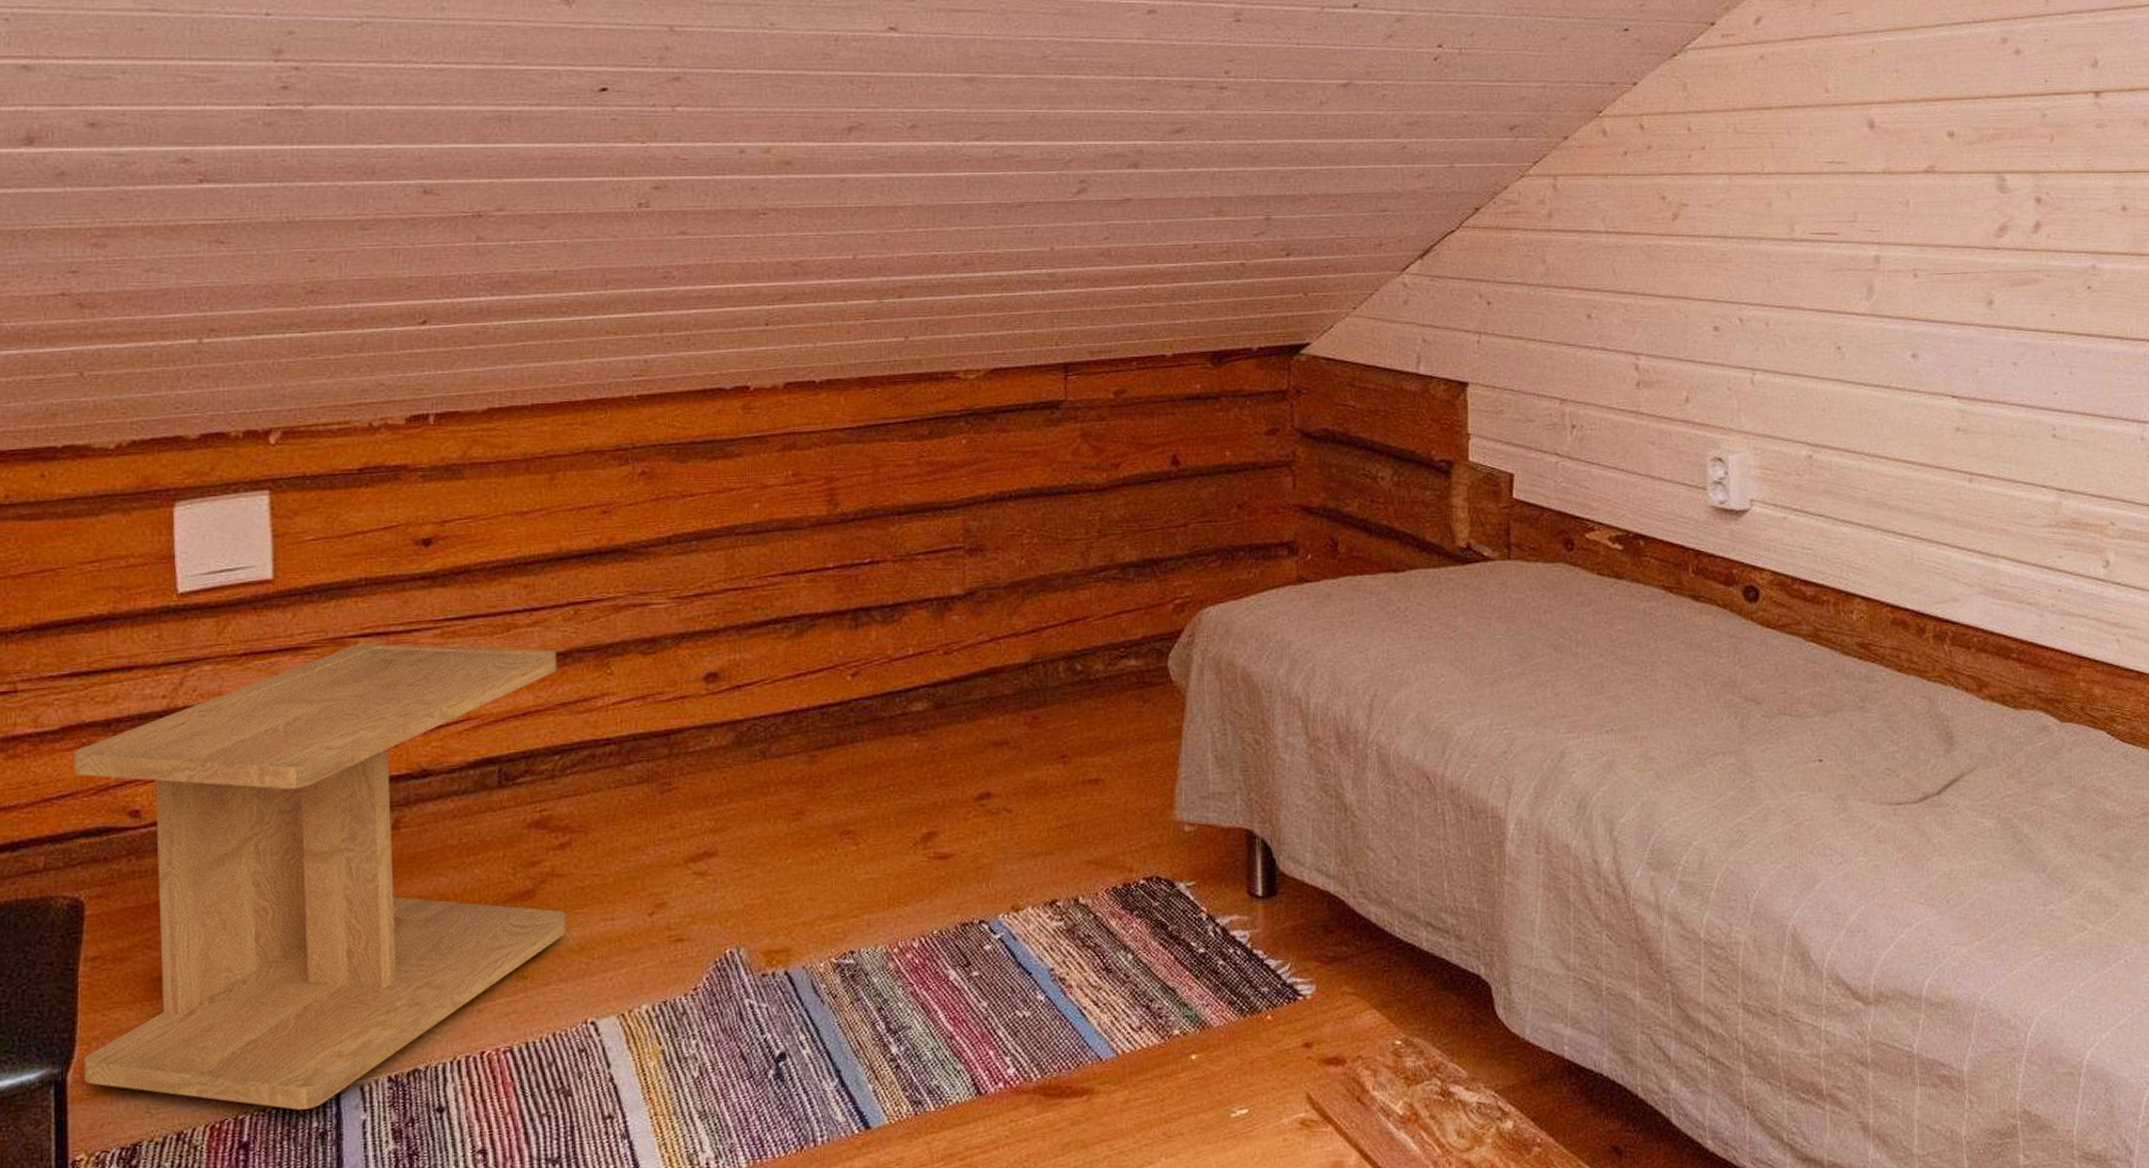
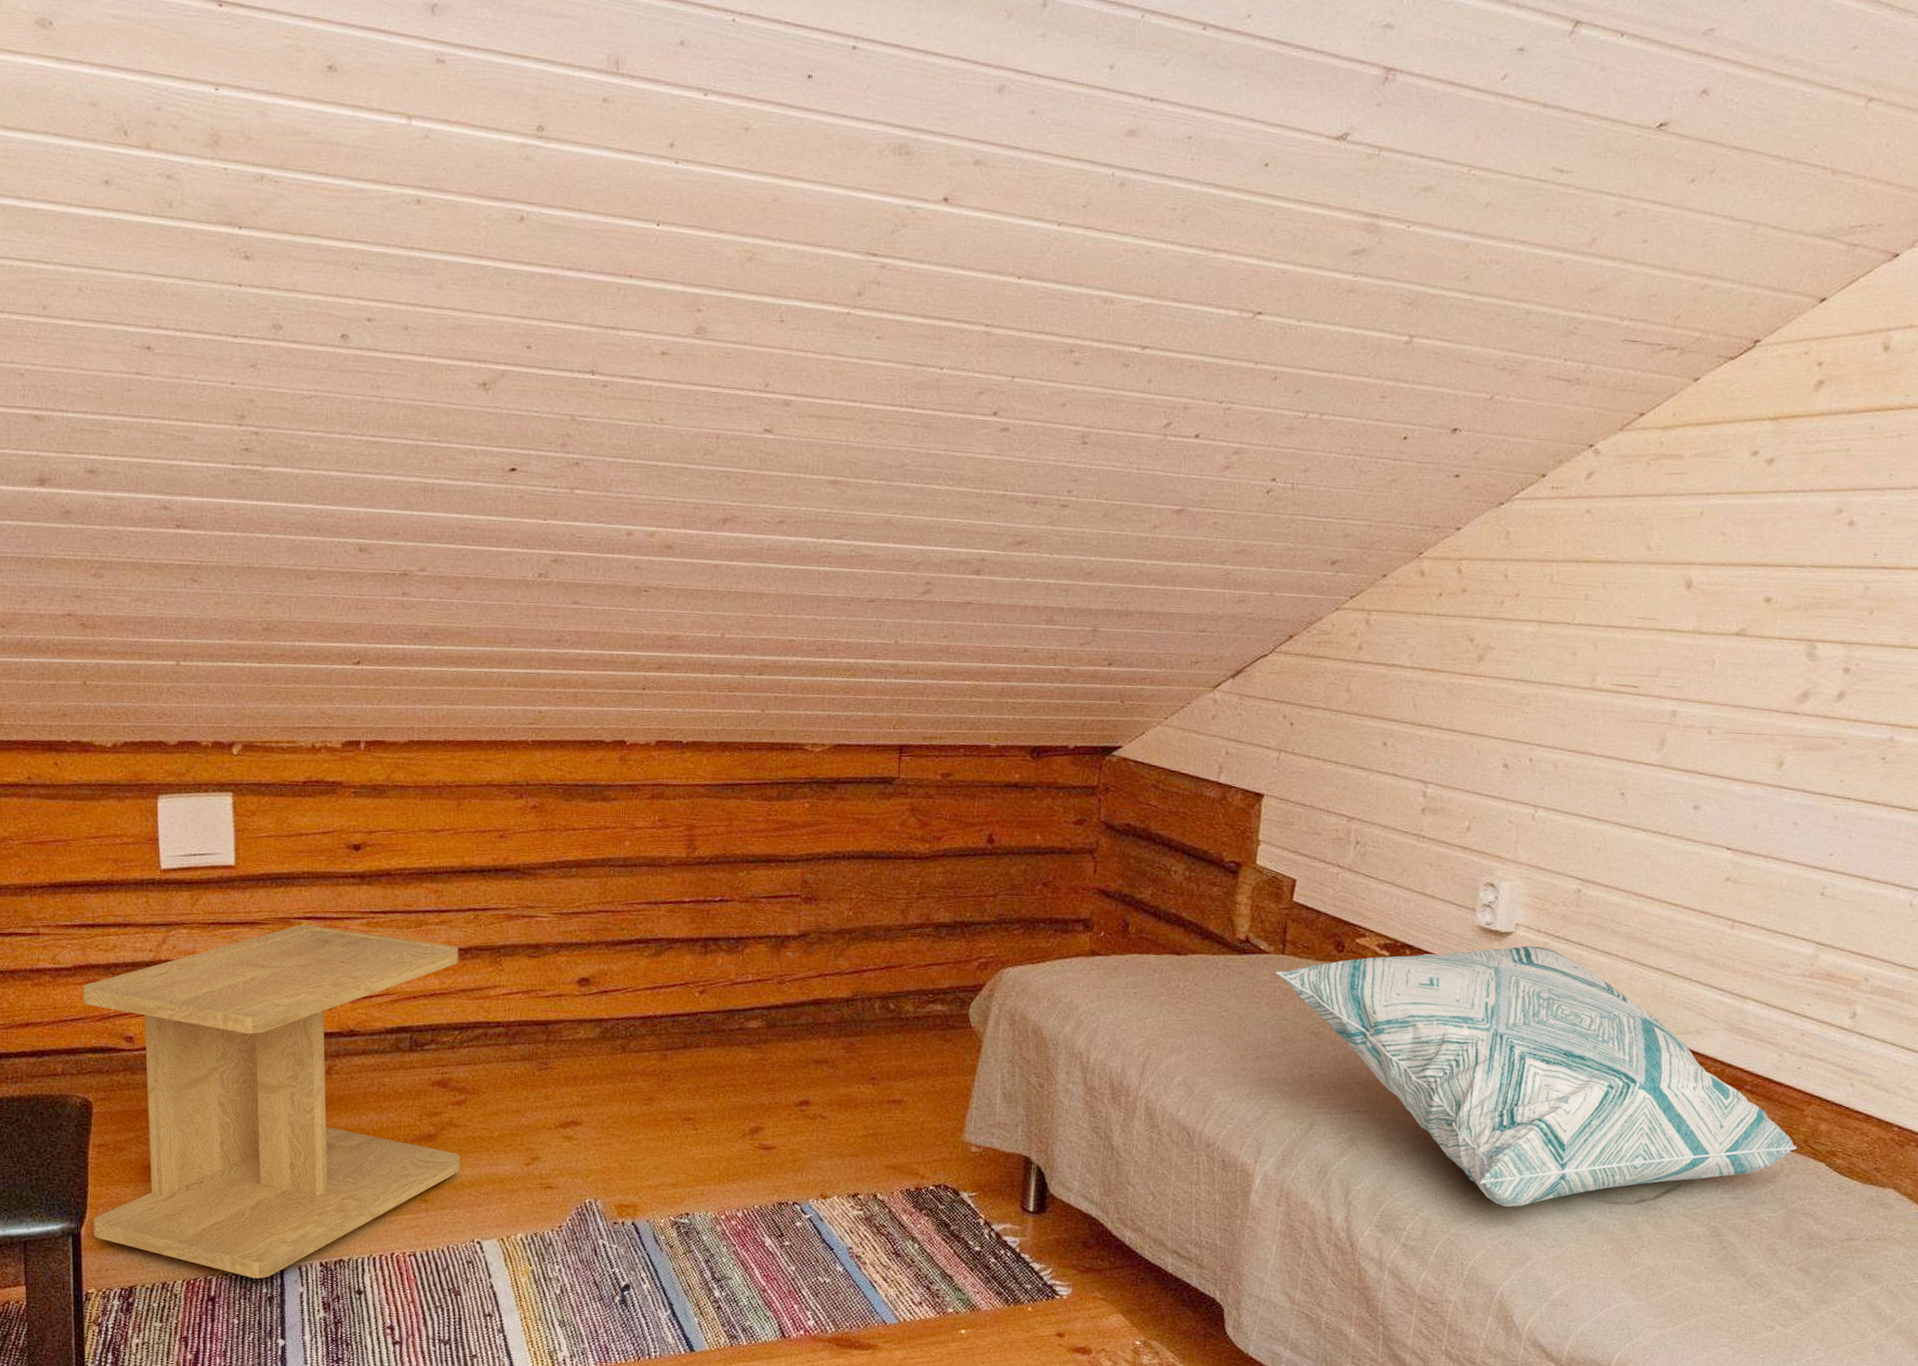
decorative pillow: none [1504,522,2075,824] -> present [1276,945,1797,1208]

